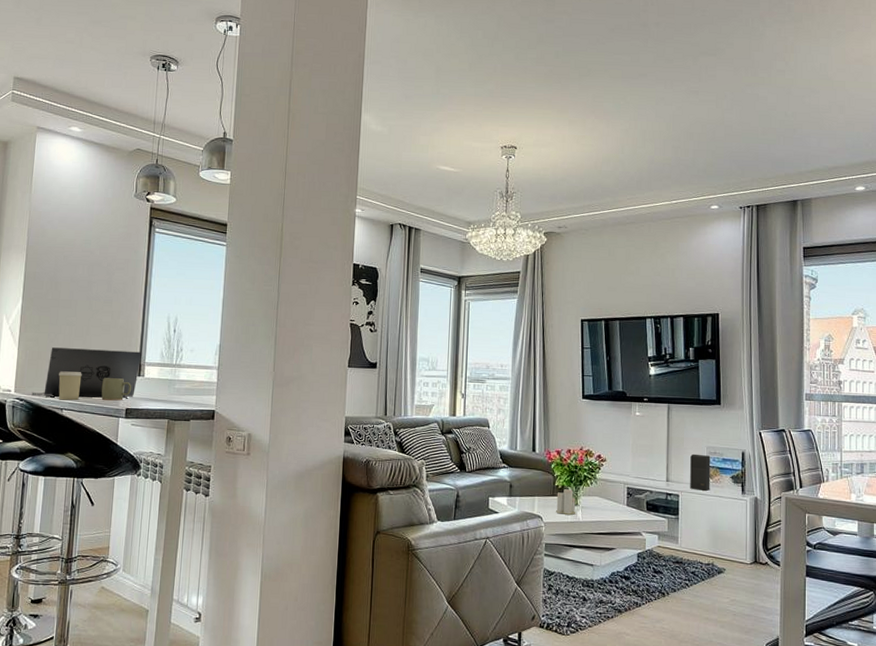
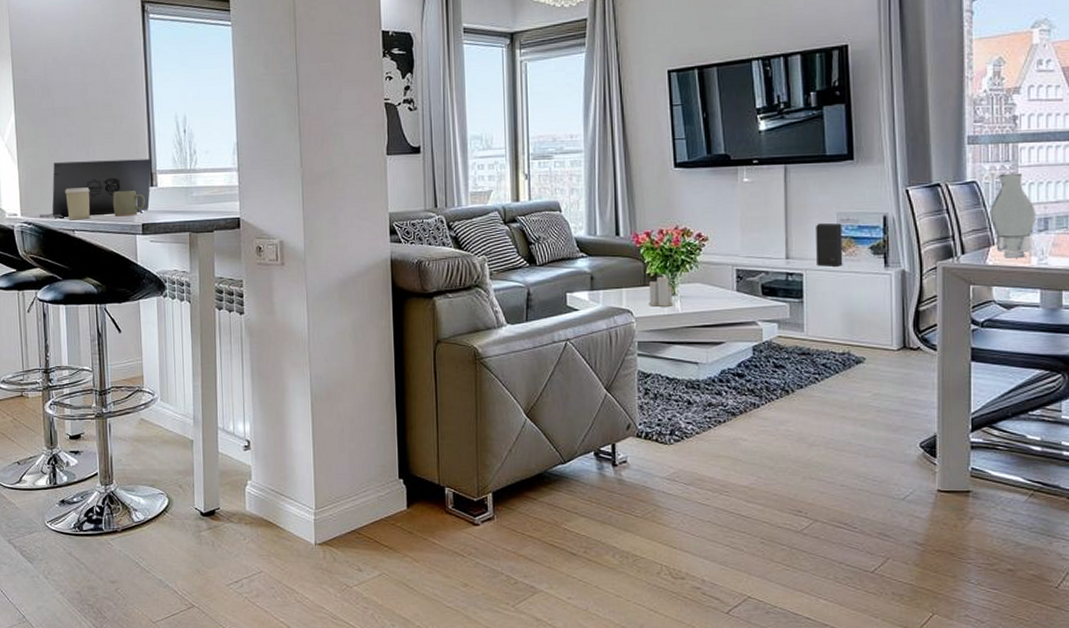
vase: none [821,425,855,494] -> present [990,173,1036,258]

